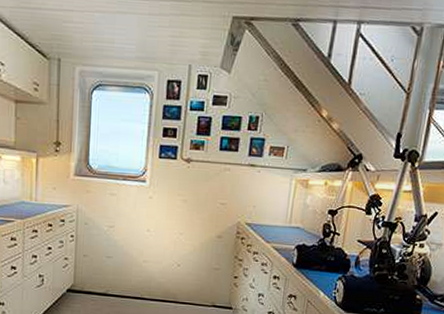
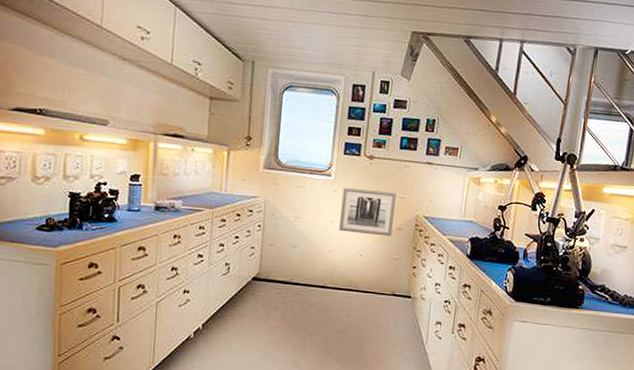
wall art: none [155,193,216,245] -> present [339,187,397,237]

